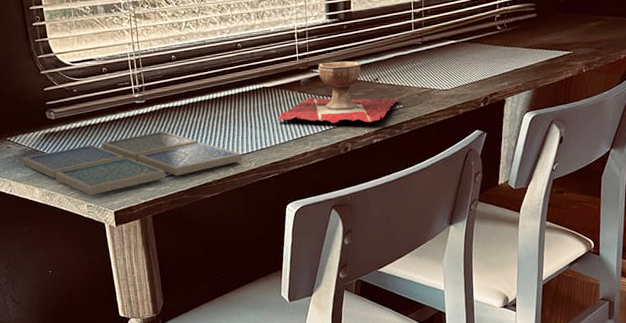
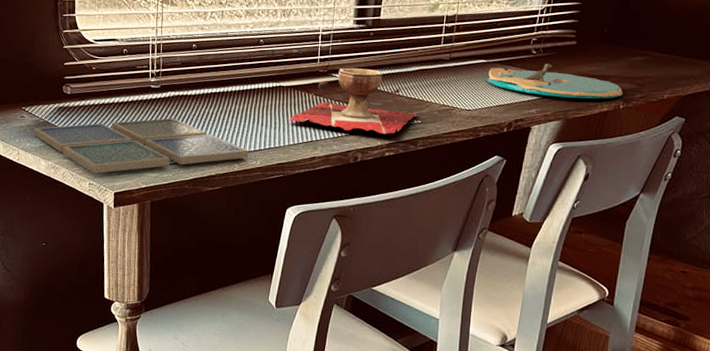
plate: none [459,37,584,69] -> present [487,63,623,99]

